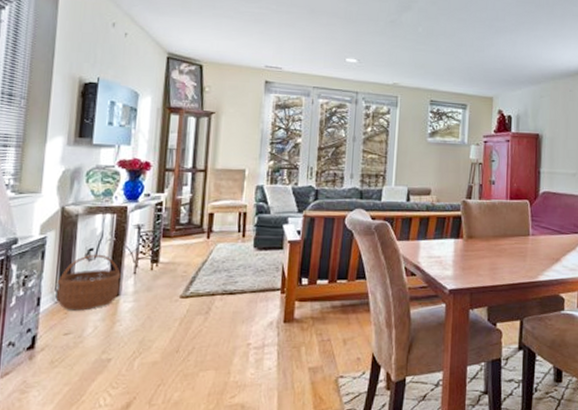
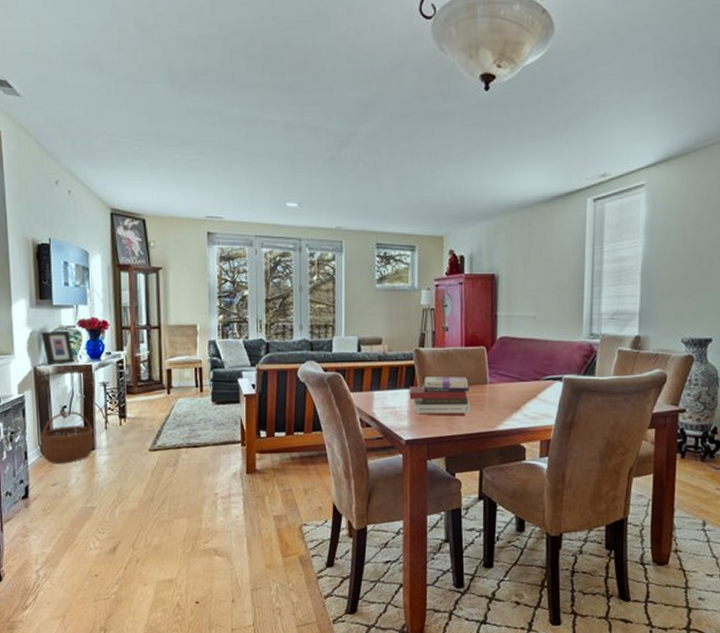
picture frame: none [75,170,109,205] -> present [41,331,75,364]
books: none [455,227,514,267] -> present [409,376,471,417]

